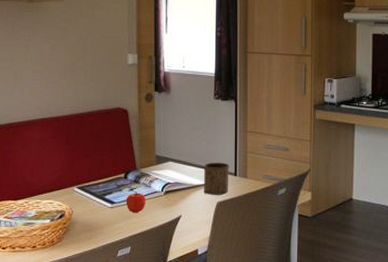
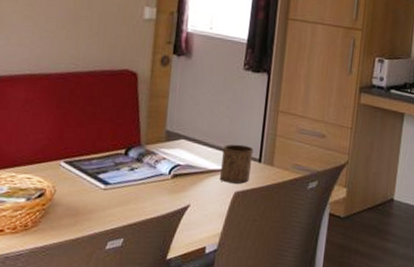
fruit: present [126,192,146,214] -> none [123,172,149,199]

